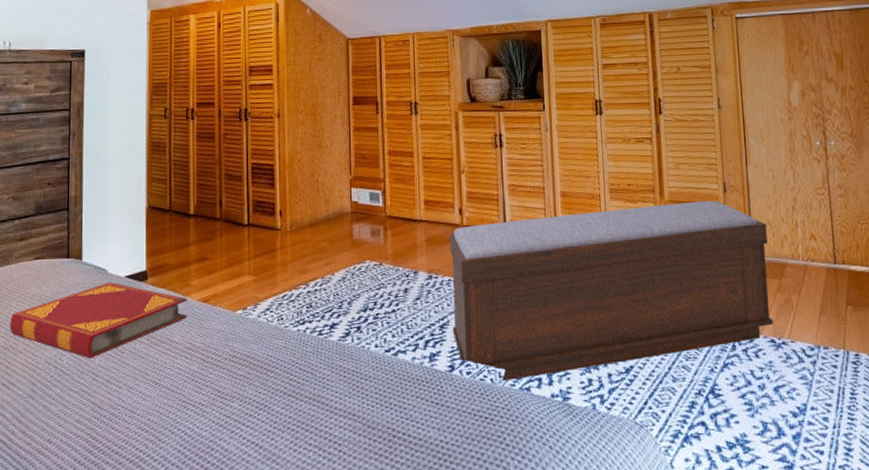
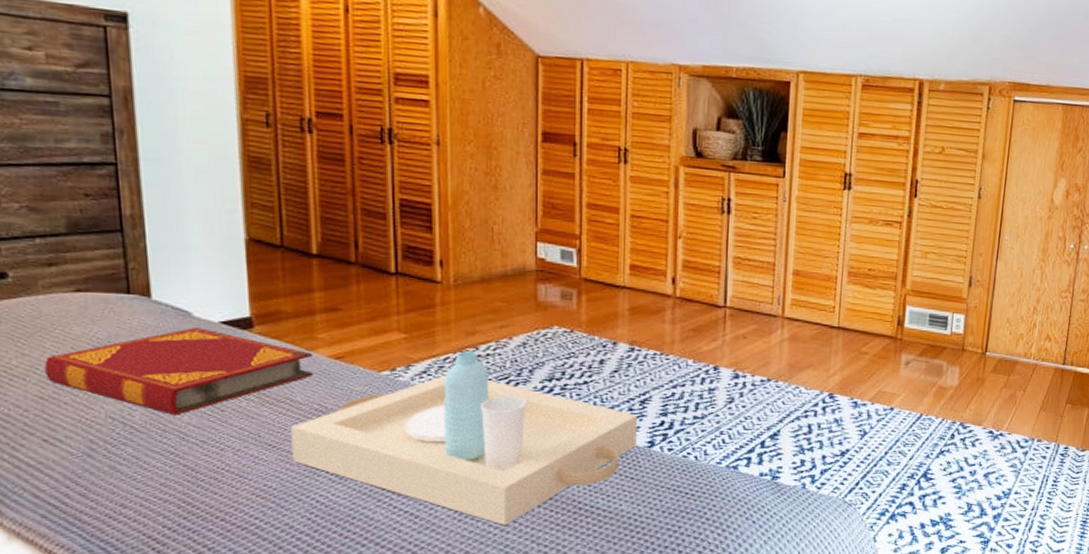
serving tray: none [168,287,440,455] -> present [290,350,638,525]
bench: present [449,200,774,382] -> none [655,293,1005,459]

